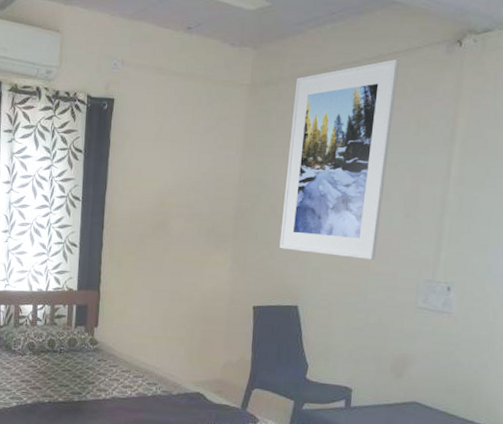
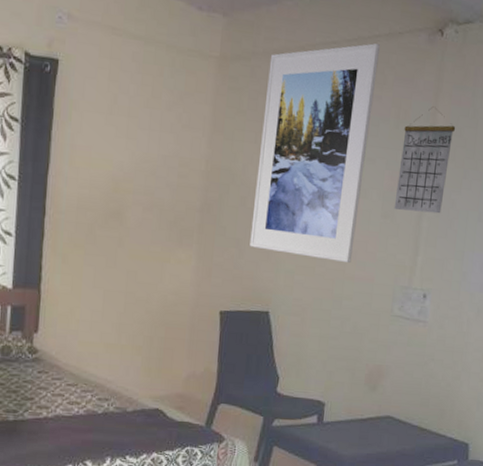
calendar: none [416,112,477,211] -> present [394,106,456,214]

